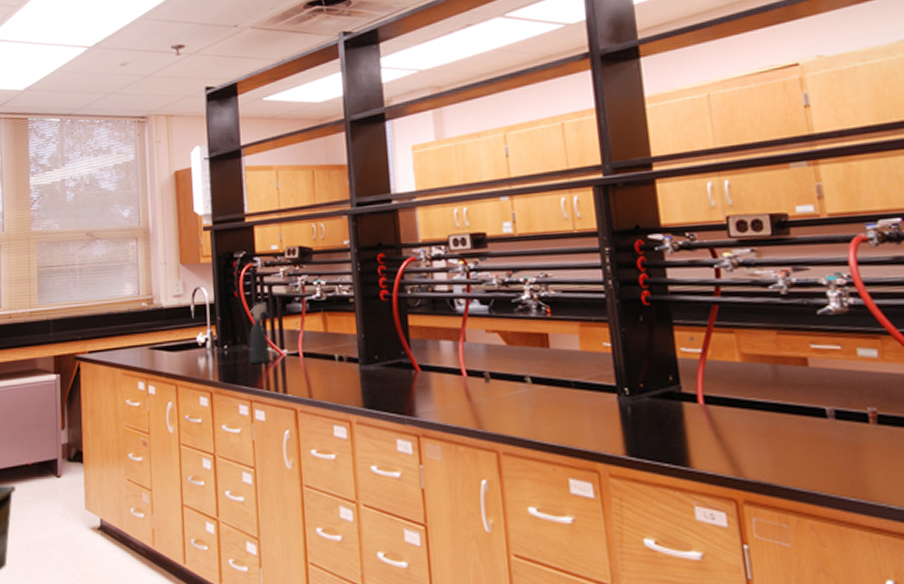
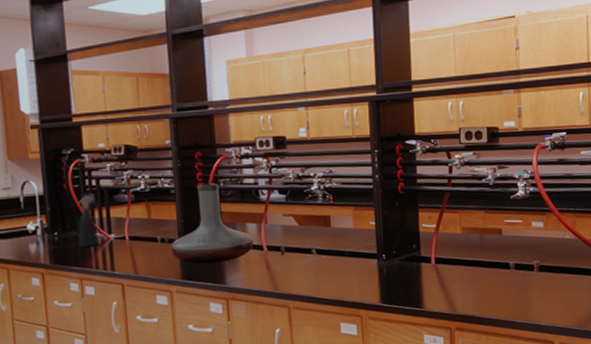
flask: none [350,289,449,390] -> present [171,182,253,264]

